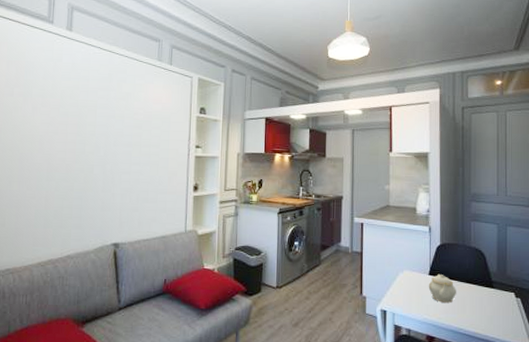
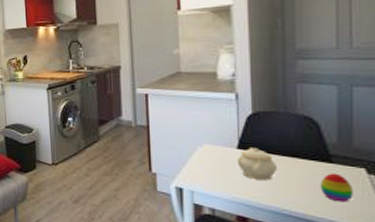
decorative egg: none [485,297,507,321] -> present [320,173,353,202]

